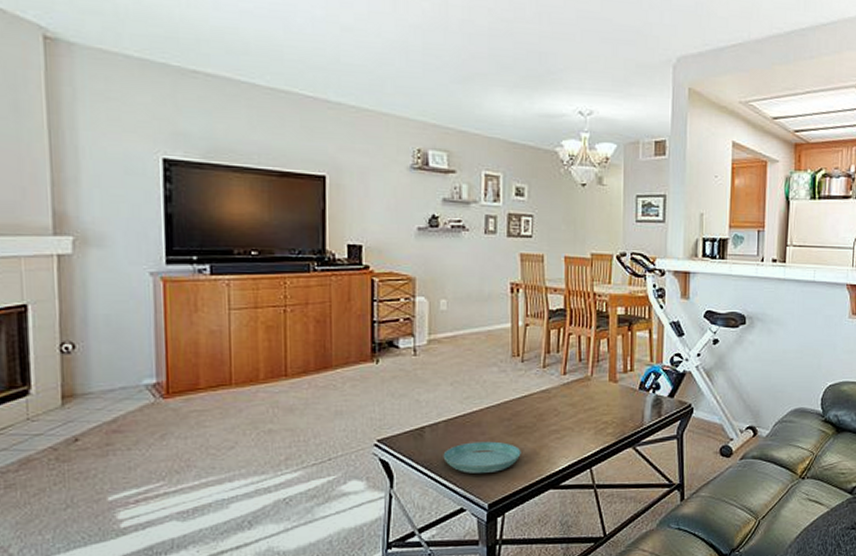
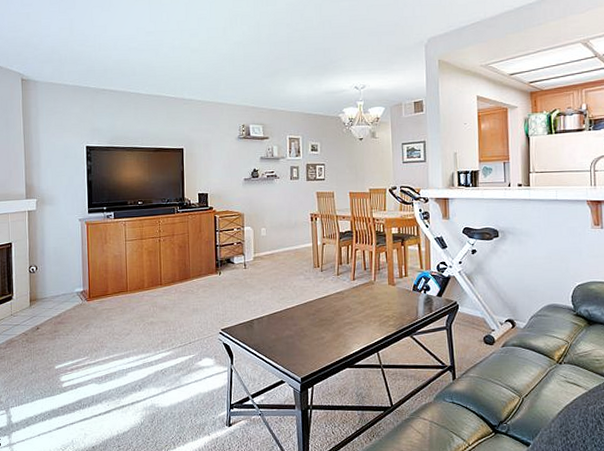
saucer: present [443,441,521,474] -> none [267,331,324,355]

